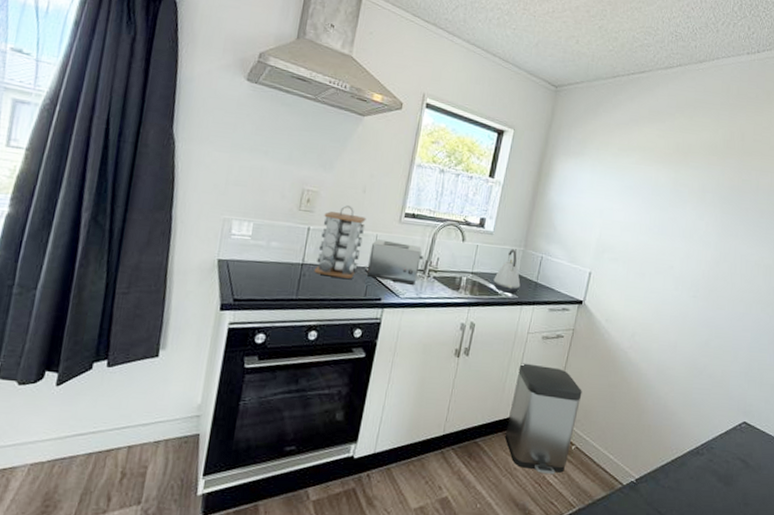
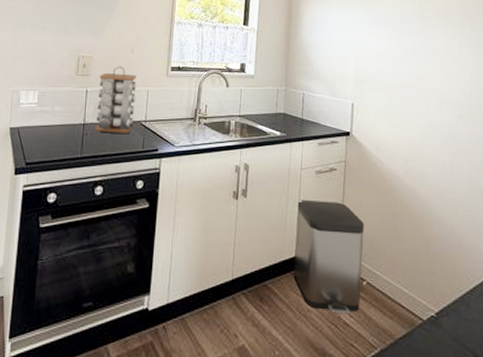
toaster: present [366,239,424,285] -> none [142,94,192,133]
kettle: present [493,249,521,294] -> none [261,89,287,132]

